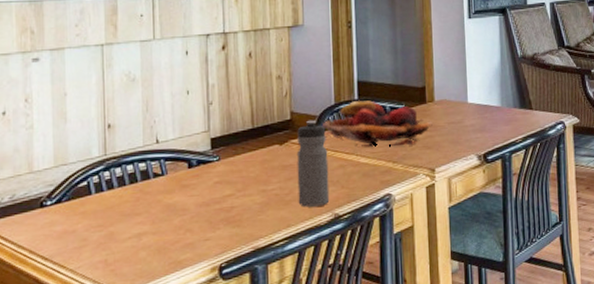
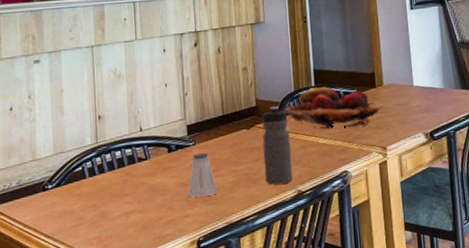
saltshaker: none [210,170,243,219] -> present [188,153,217,198]

